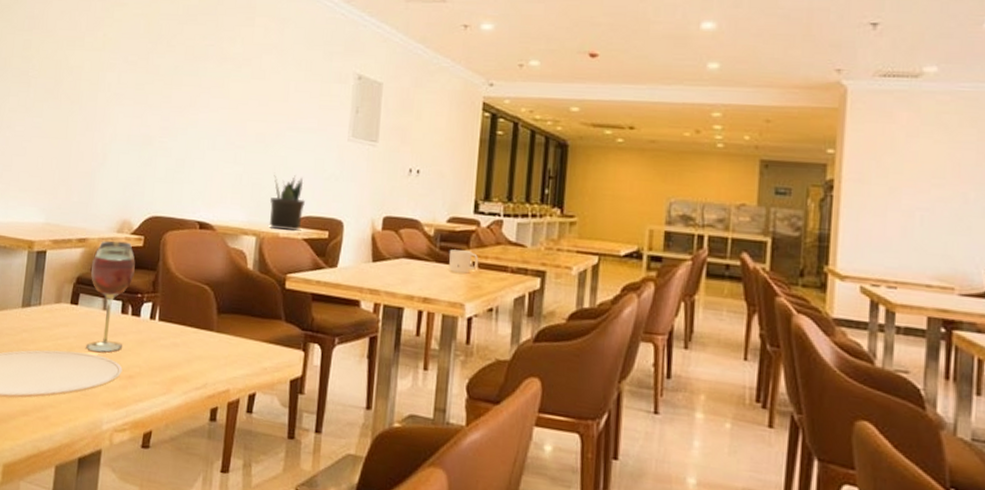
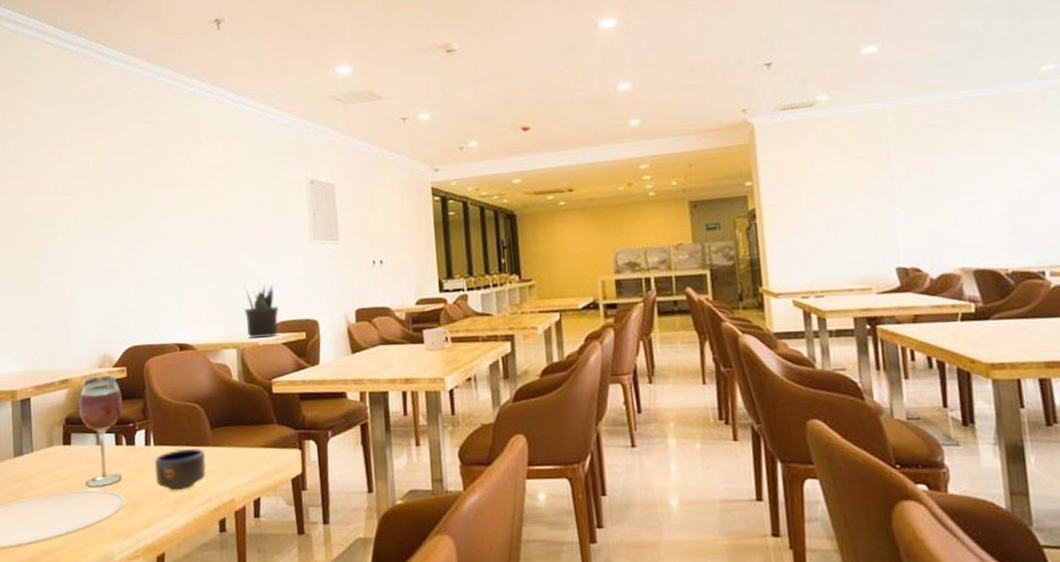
mug: none [154,328,208,371] -> present [154,448,206,491]

